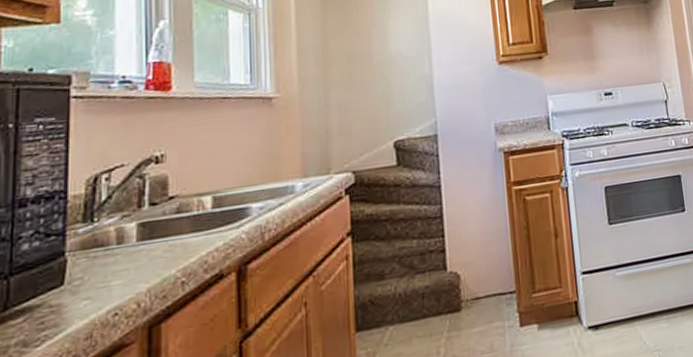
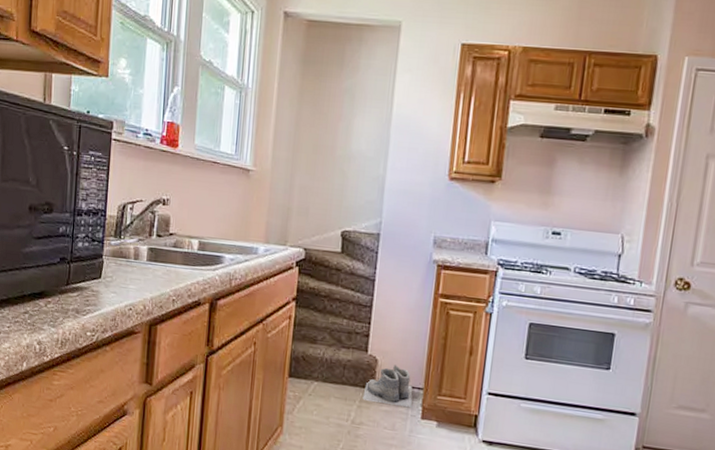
boots: none [450,274,508,329] -> present [362,365,413,407]

